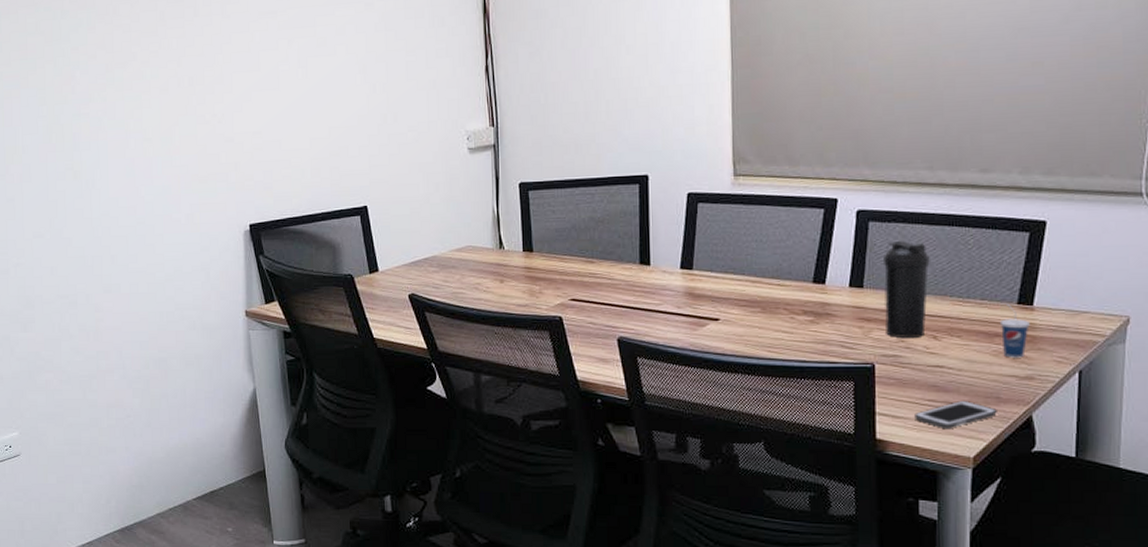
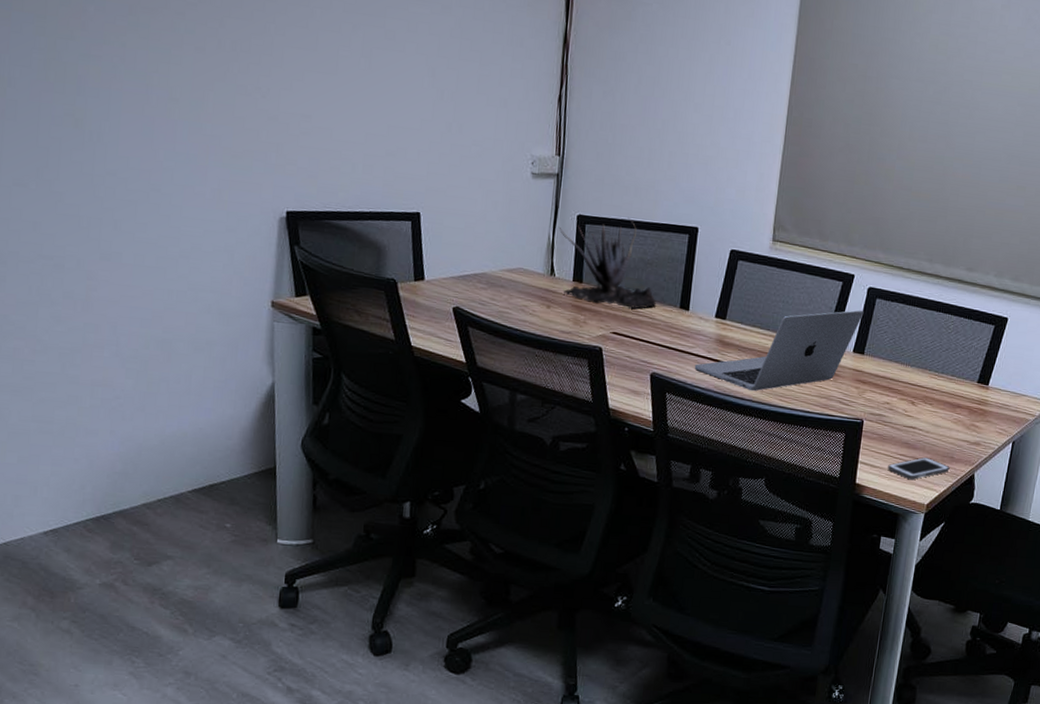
plant: none [502,177,614,272] -> present [558,218,657,309]
laptop: none [664,237,856,345] -> present [694,310,864,392]
water bottle: present [882,241,930,339] -> none [876,318,919,402]
cup: present [999,303,1030,358] -> none [961,381,984,427]

